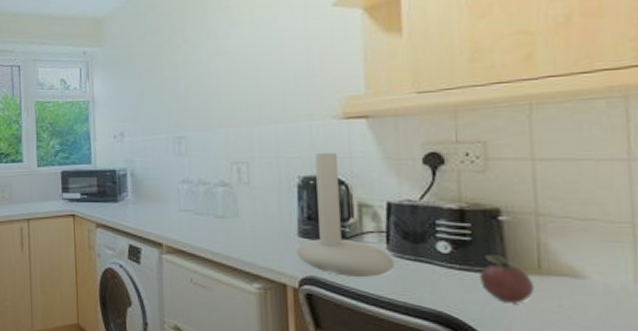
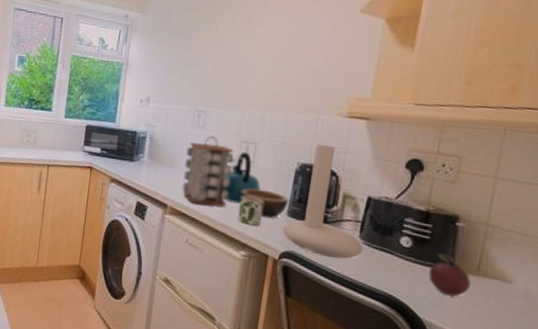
spice rack: none [173,162,229,238] -> present [182,136,234,207]
kettle: none [220,173,262,230] -> present [223,151,261,203]
bowl: none [240,211,297,242] -> present [240,188,289,218]
mug: none [242,221,270,253] -> present [238,195,264,226]

